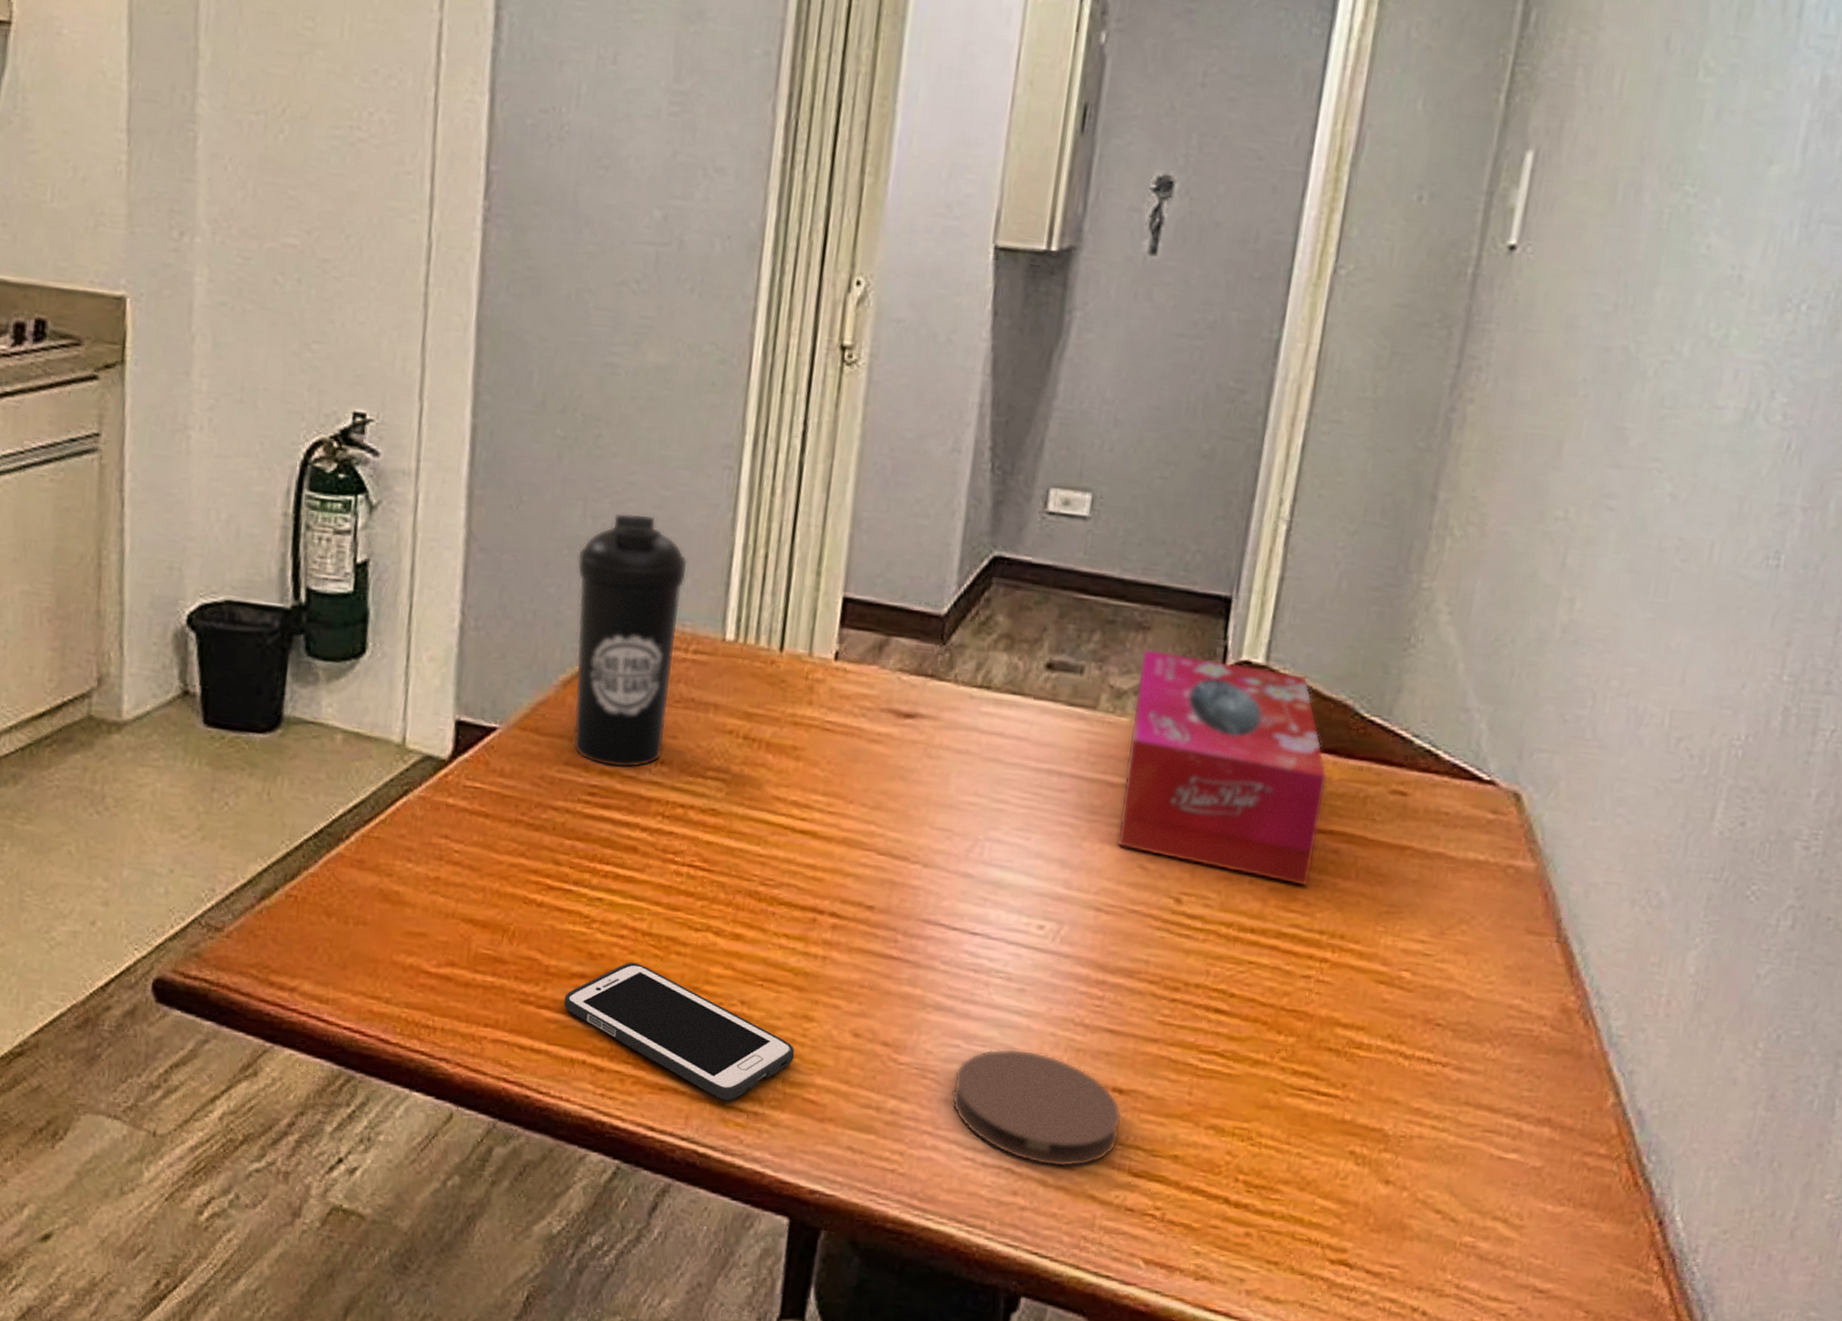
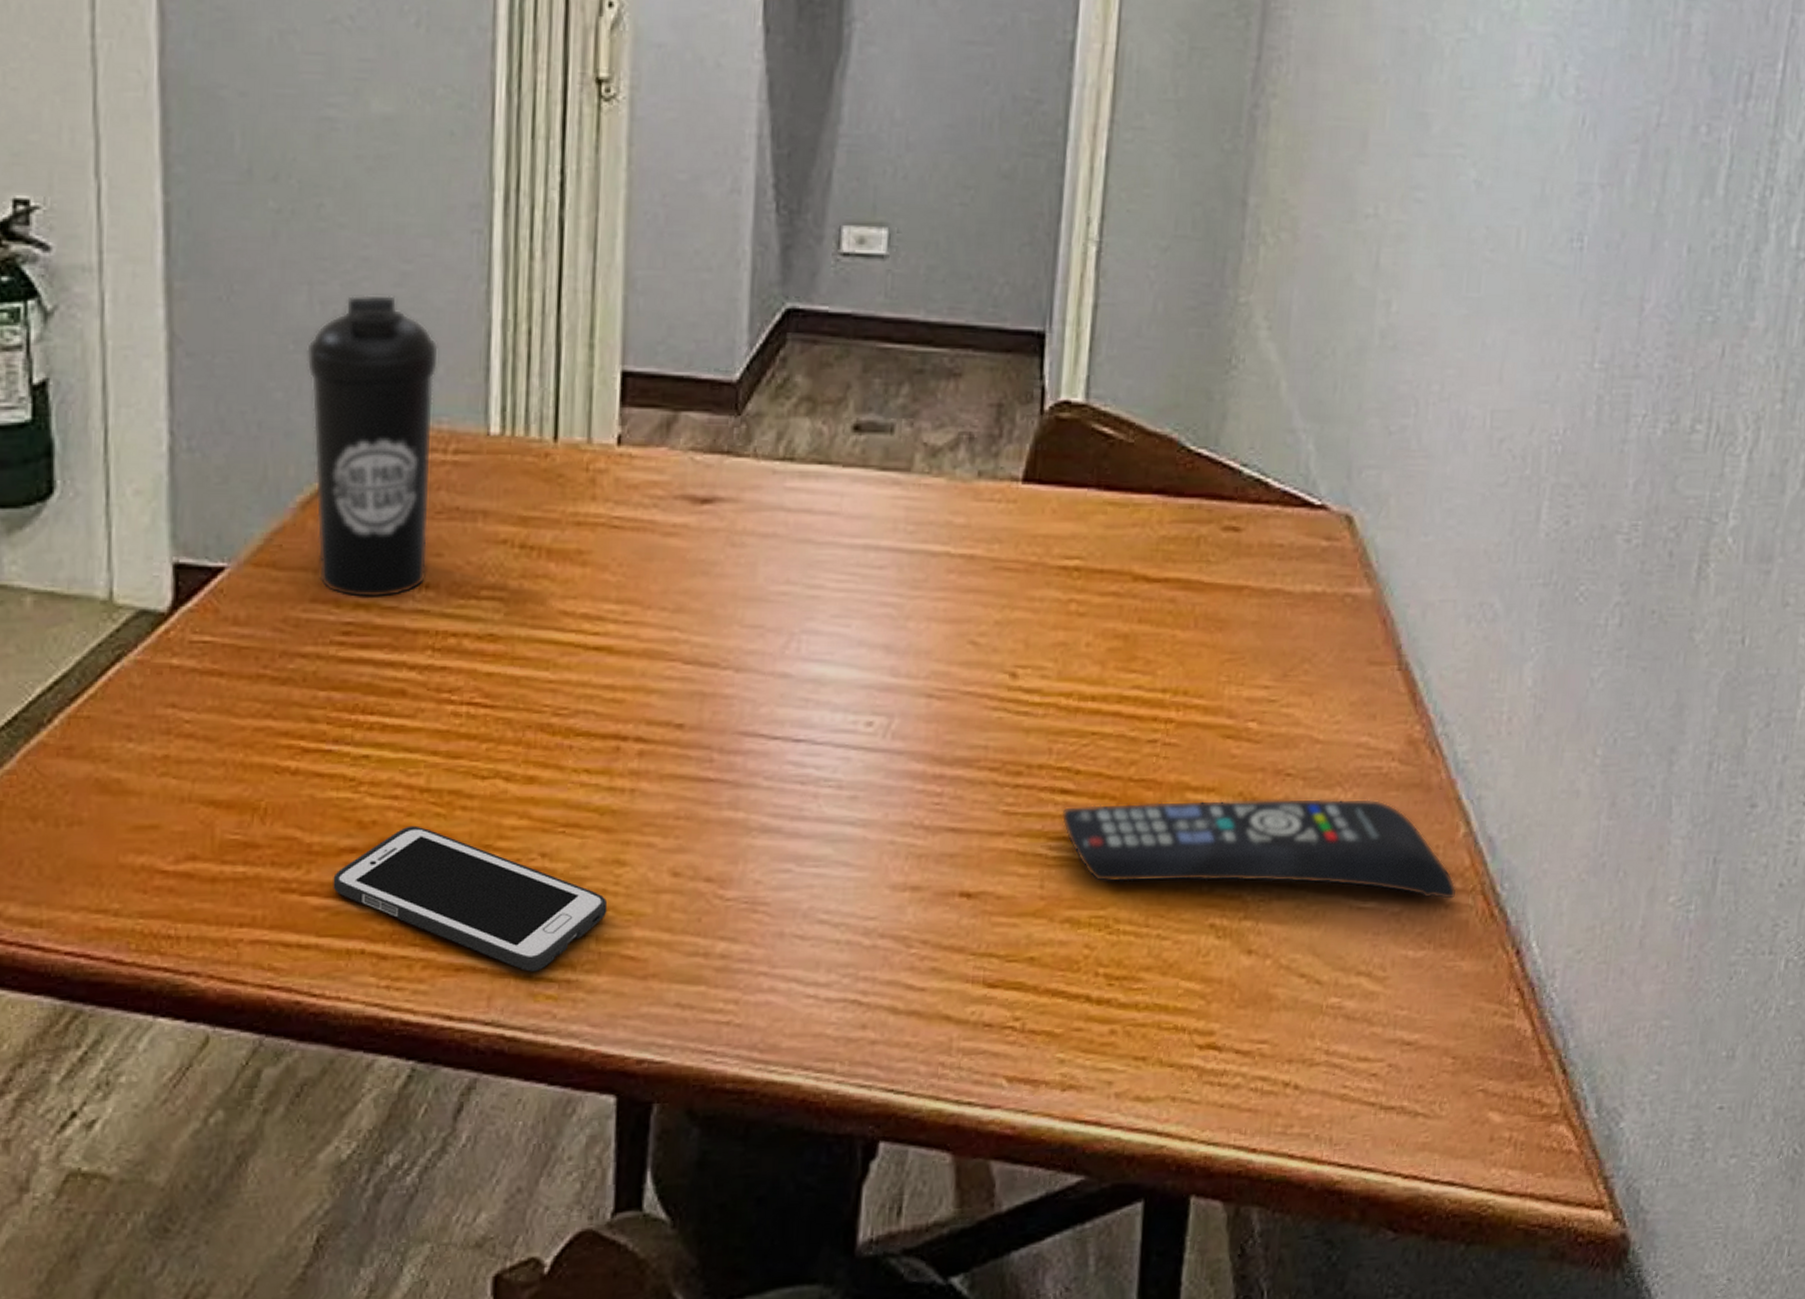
coaster: present [951,1048,1122,1167] -> none [786,864,972,990]
tissue box: present [1116,648,1328,887] -> none [943,397,1159,643]
remote control: none [1214,1024,1601,1164] -> present [1061,798,1457,900]

